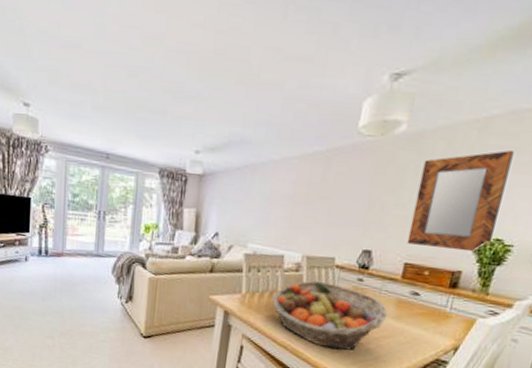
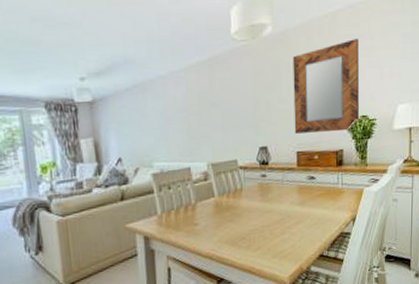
fruit basket: present [272,280,387,351] -> none [188,185,292,248]

